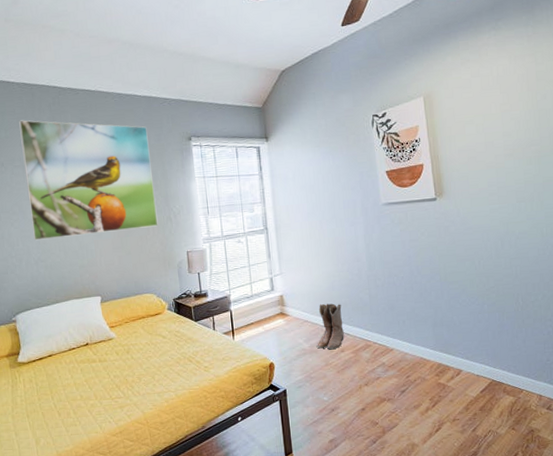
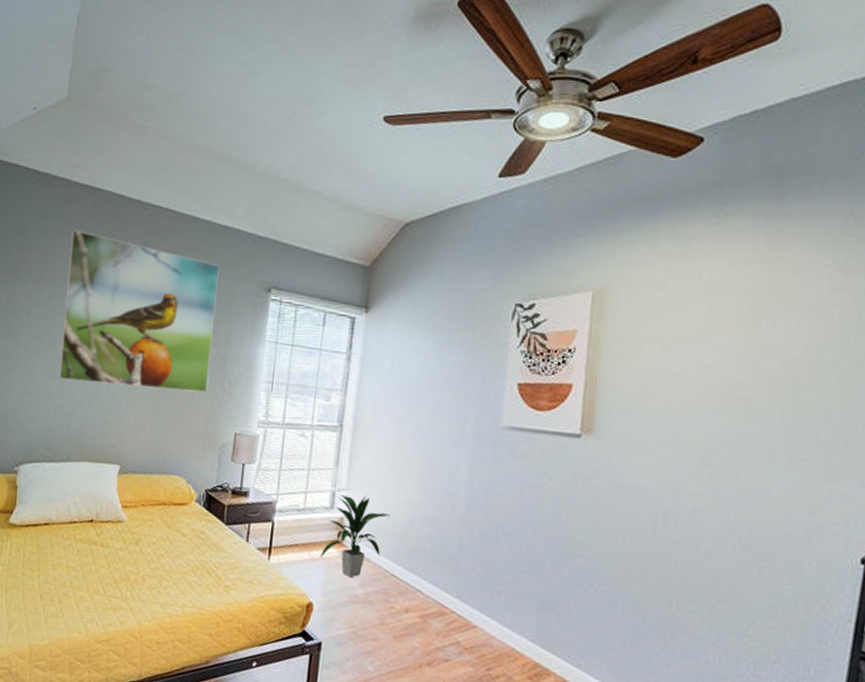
indoor plant: none [271,275,316,337] -> present [320,495,390,578]
boots: present [316,303,344,350] -> none [373,542,418,607]

